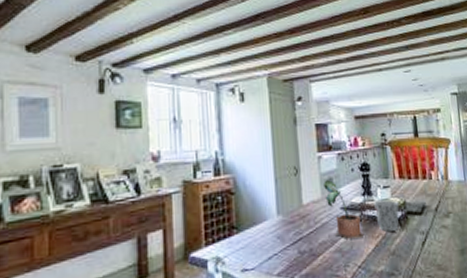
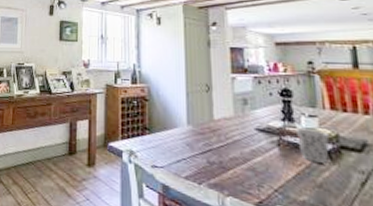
potted plant: present [324,180,365,239] -> none [237,100,283,162]

